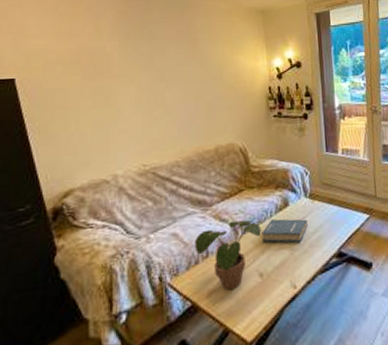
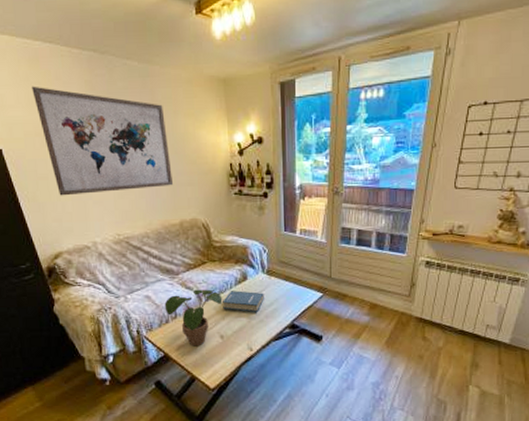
wall art: none [60,16,209,126] -> present [32,86,174,196]

